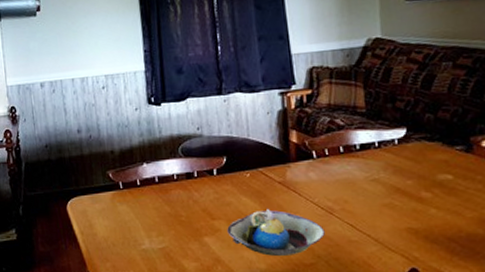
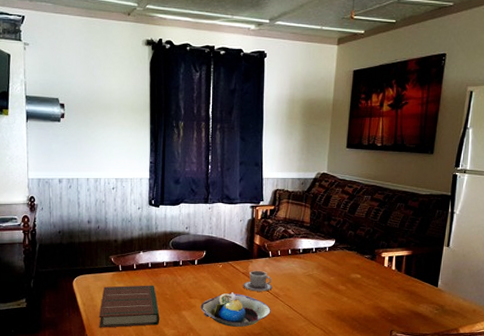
book: none [100,205,177,262] -> present [99,285,160,328]
cup: none [281,177,323,207] -> present [243,270,273,292]

